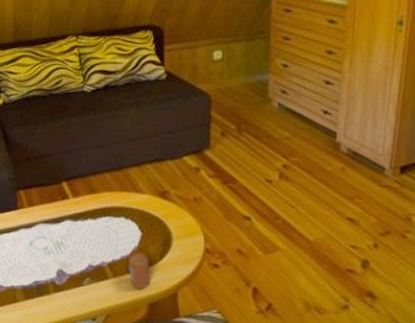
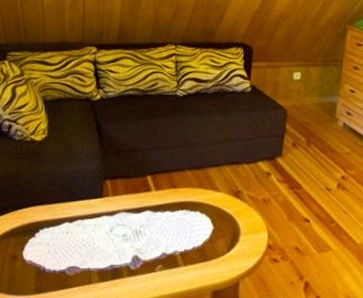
candle: present [128,253,150,289] -> none [197,245,218,278]

